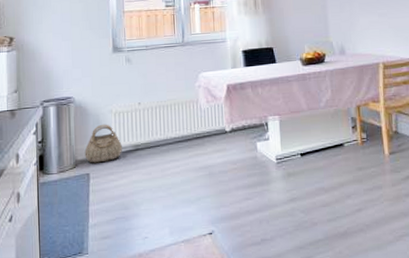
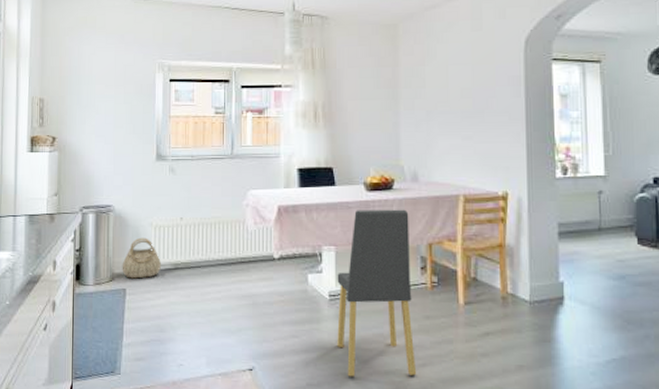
dining chair: none [282,78,355,229] -> present [337,209,417,377]

